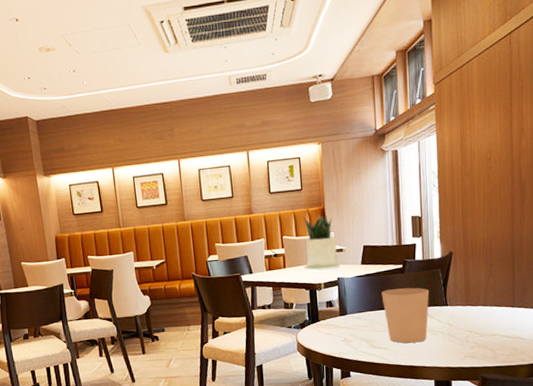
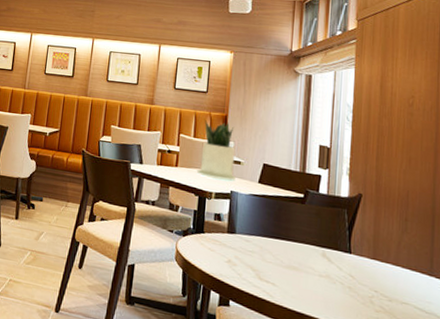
dixie cup: present [381,287,430,344] -> none [276,217,332,288]

